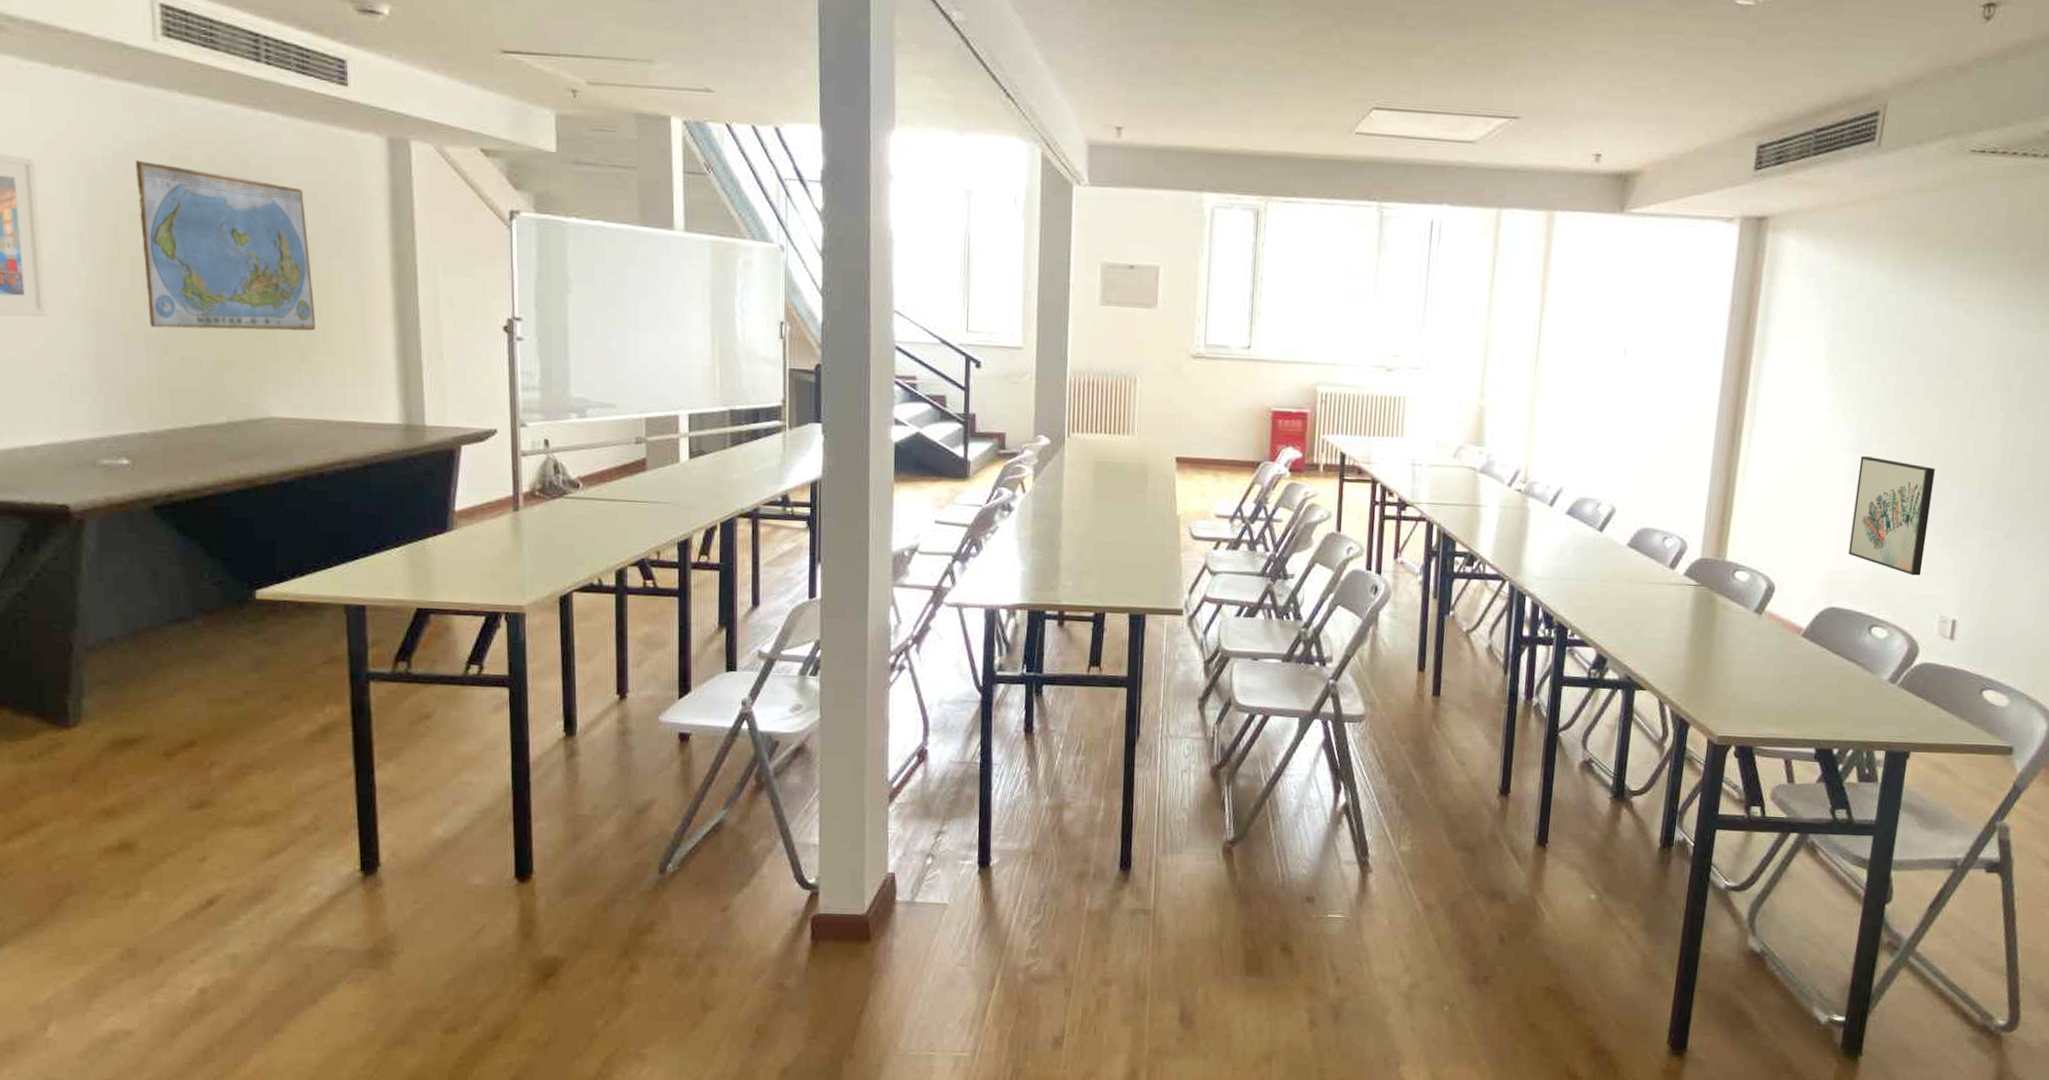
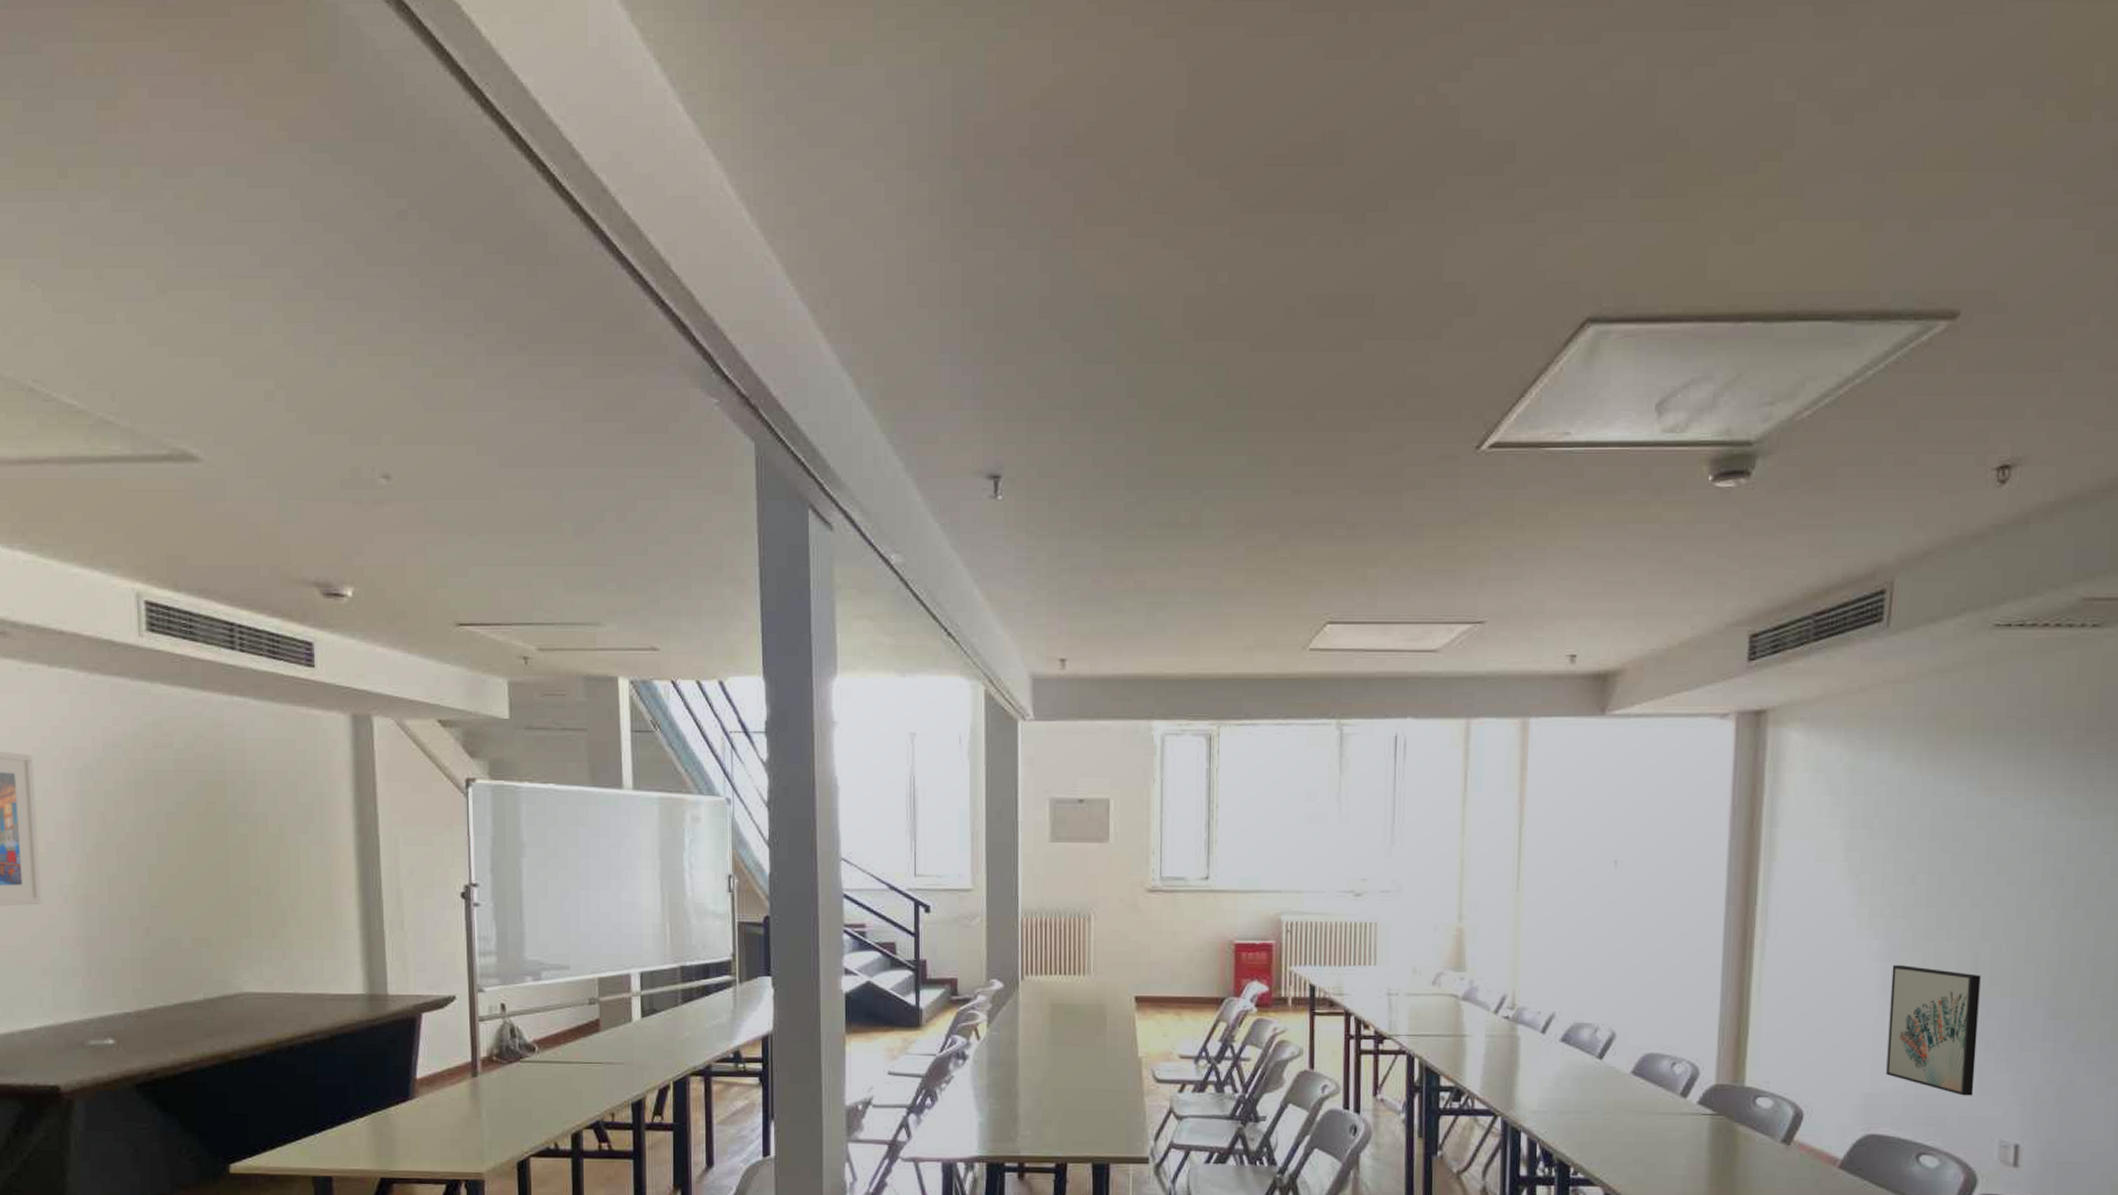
world map: present [135,160,315,331] -> none [121,750,285,910]

